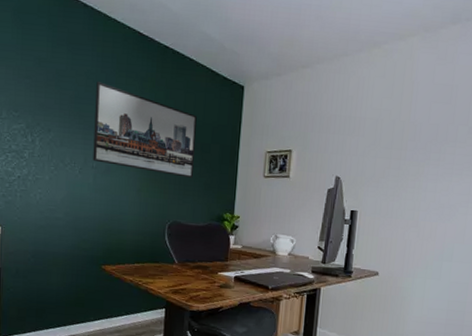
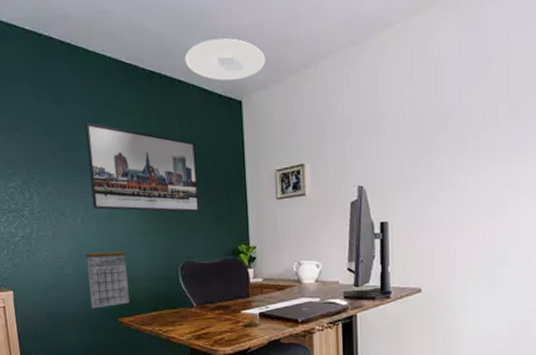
calendar: none [77,193,119,254] -> present [85,243,130,309]
ceiling light: none [198,28,270,68] -> present [185,38,266,81]

